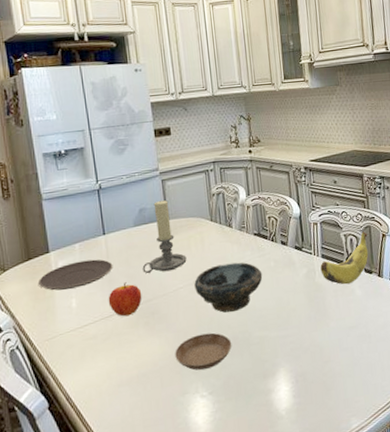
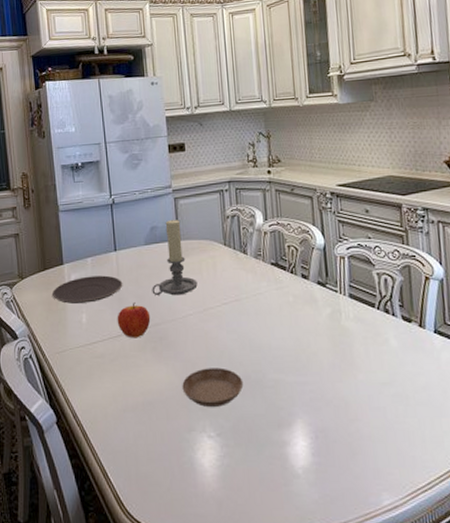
bowl: present [194,262,263,313] -> none [204,293,280,347]
banana: present [320,232,369,285] -> none [347,272,407,332]

